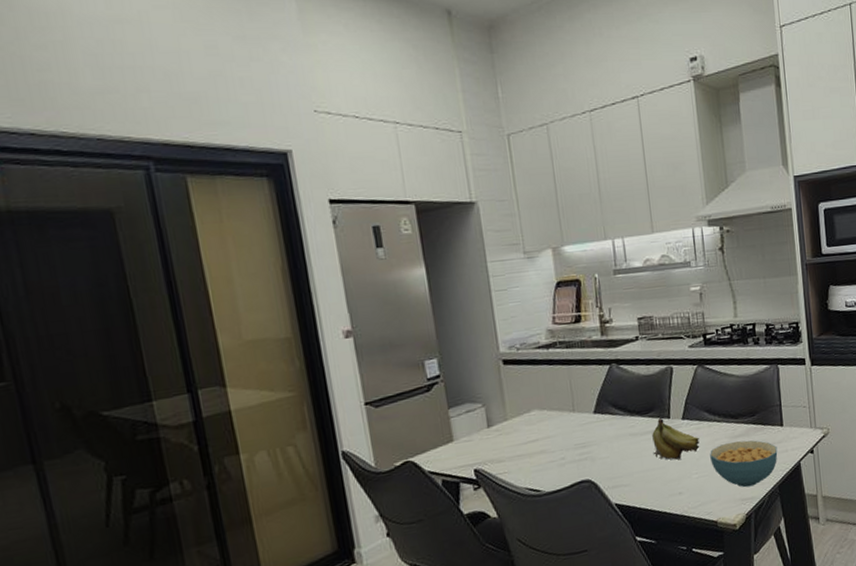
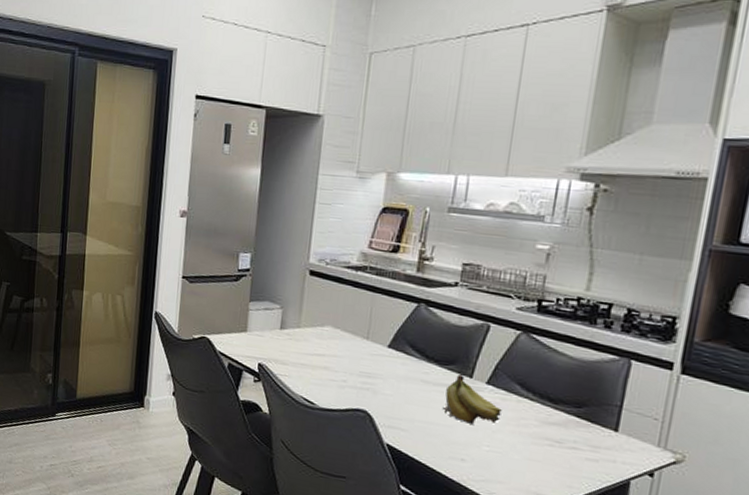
cereal bowl: present [710,440,778,488] -> none [509,425,602,485]

